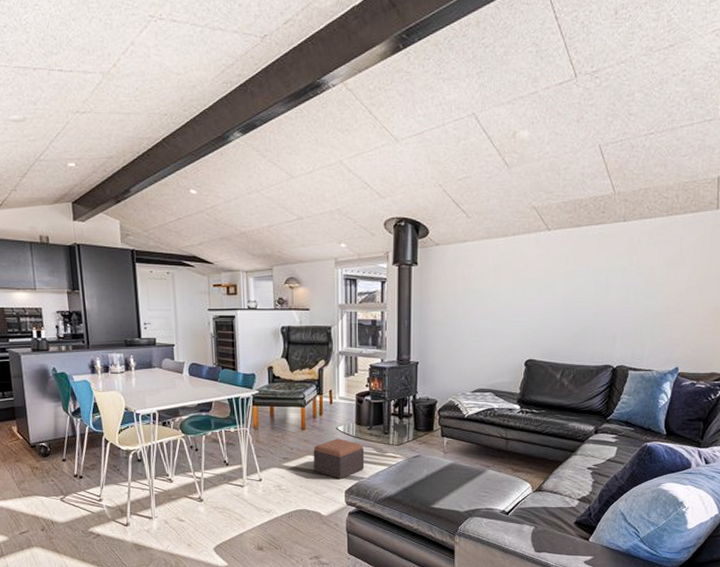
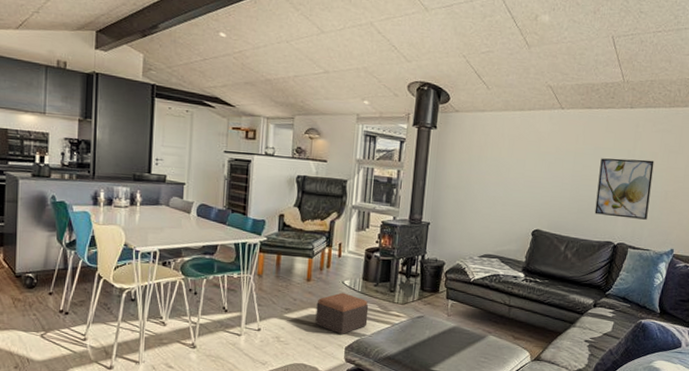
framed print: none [590,275,653,339] -> present [594,158,655,220]

